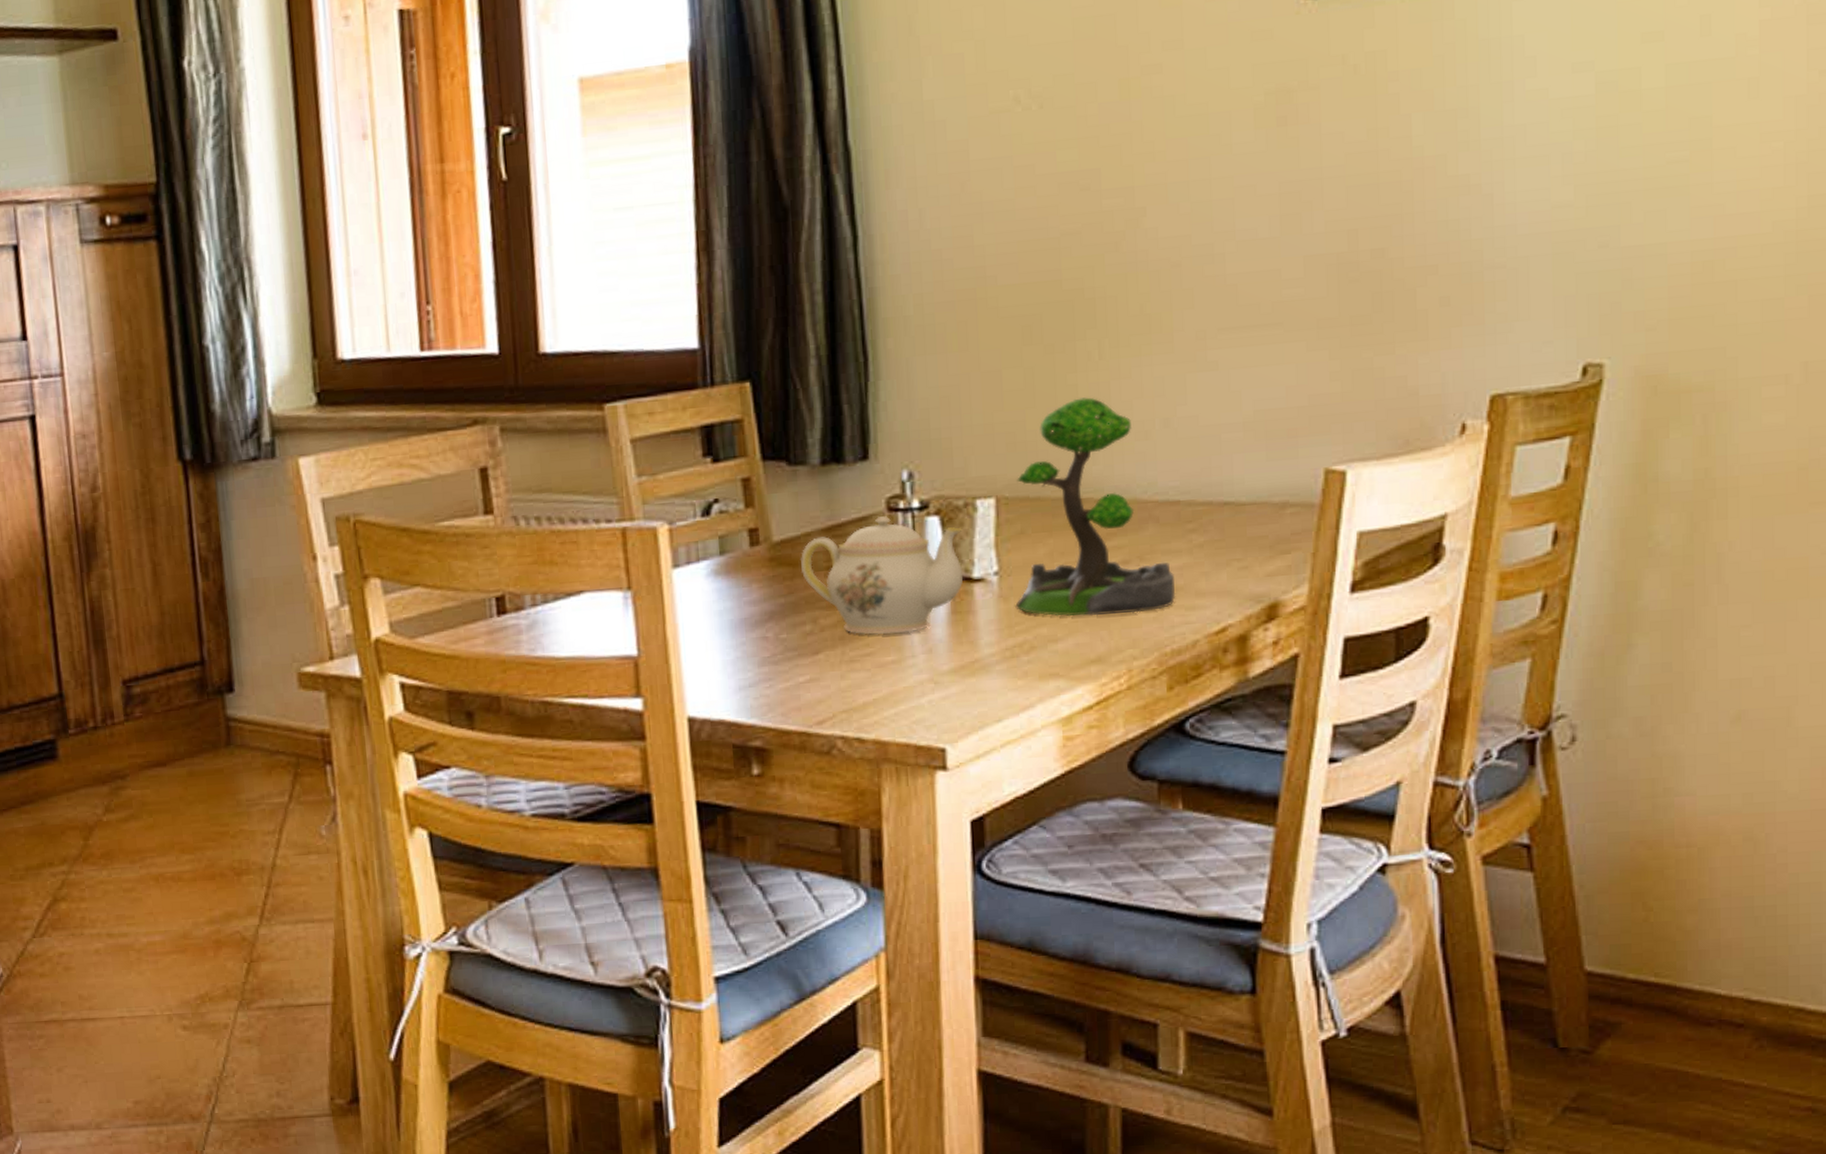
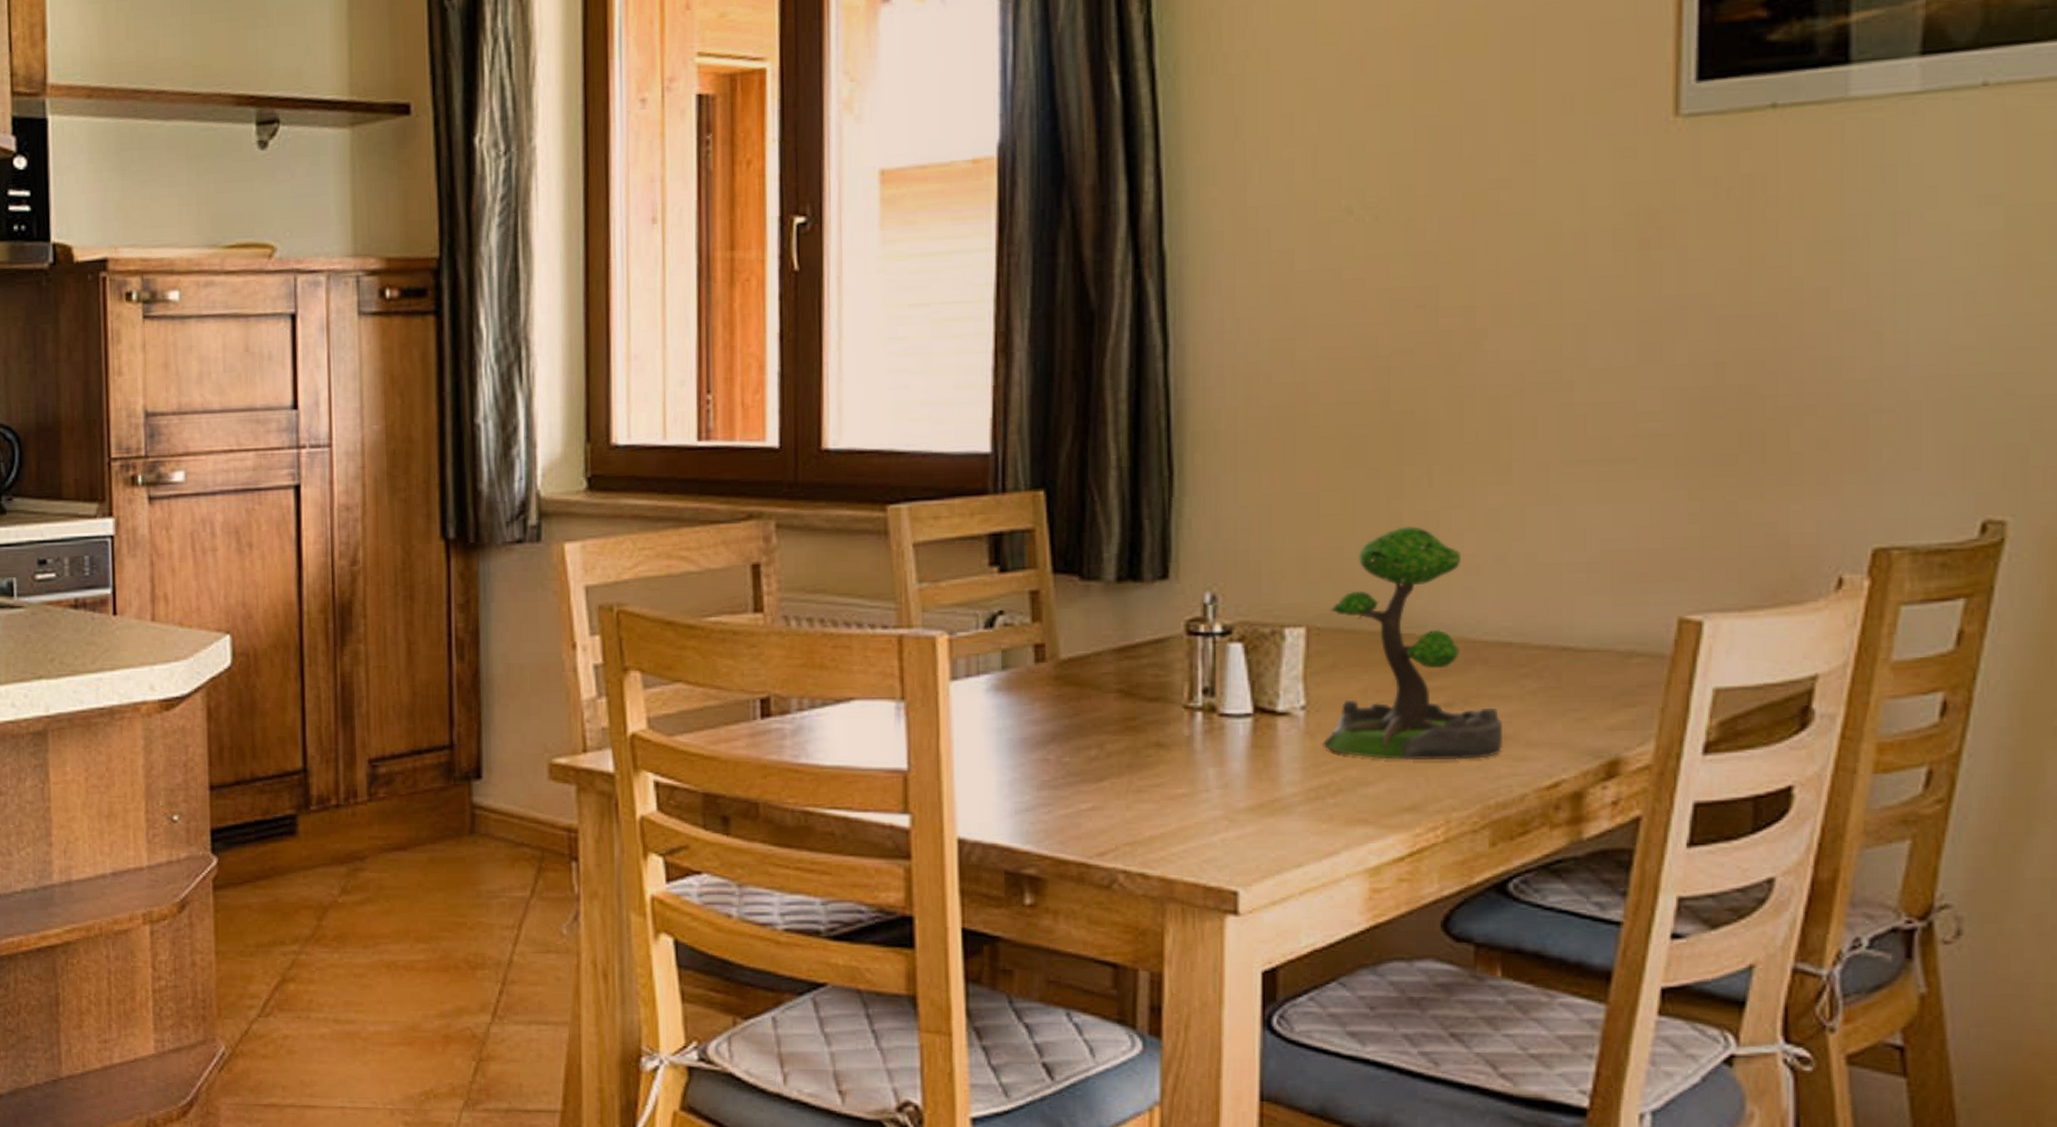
teapot: present [801,516,964,635] -> none [1089,640,1268,765]

